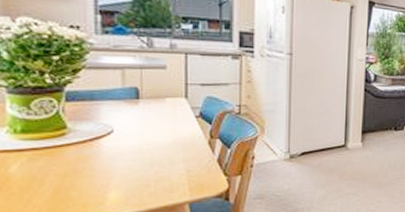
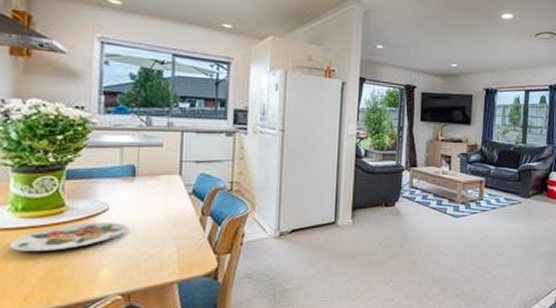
plate: none [12,144,134,173] -> present [10,222,127,251]

